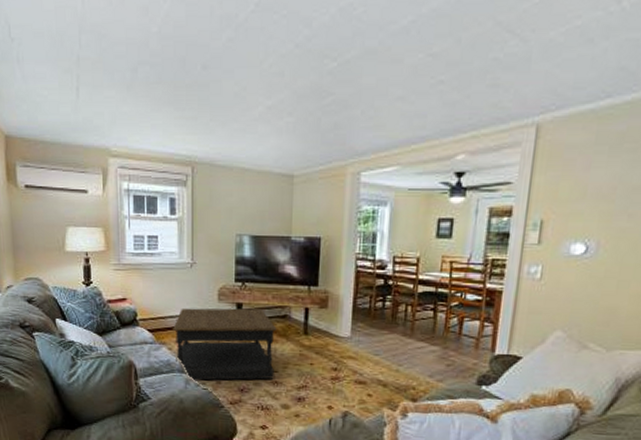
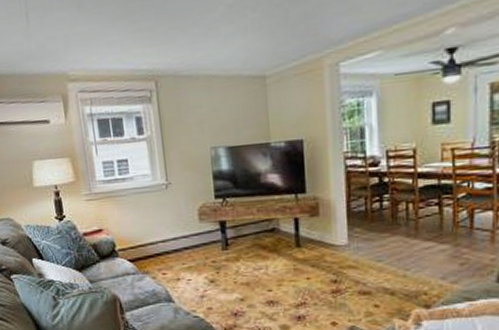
coffee table: present [173,308,277,381] -> none [154,225,269,308]

